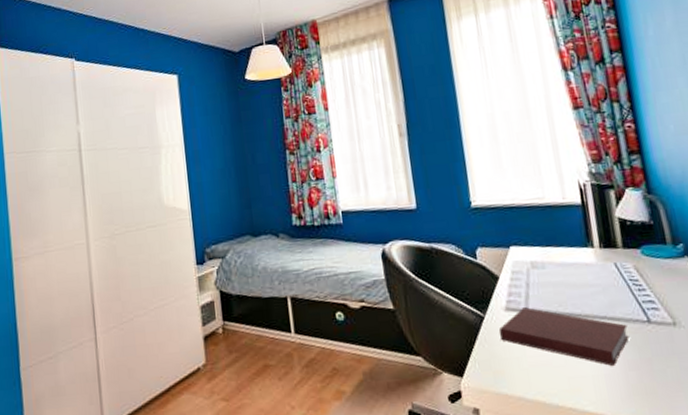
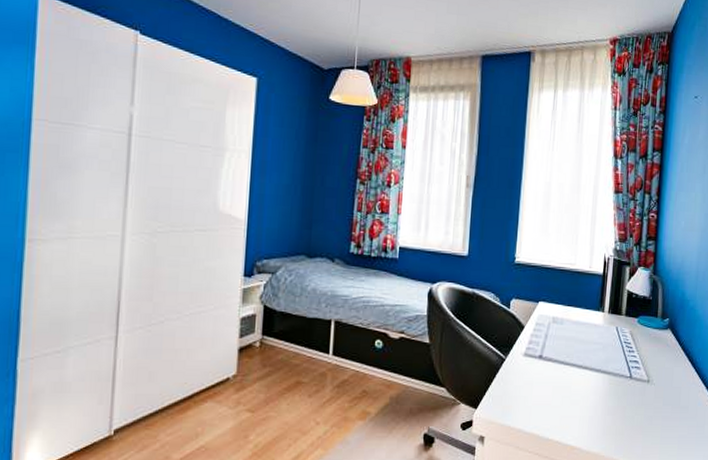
notebook: present [498,307,630,367] -> none [514,355,614,411]

